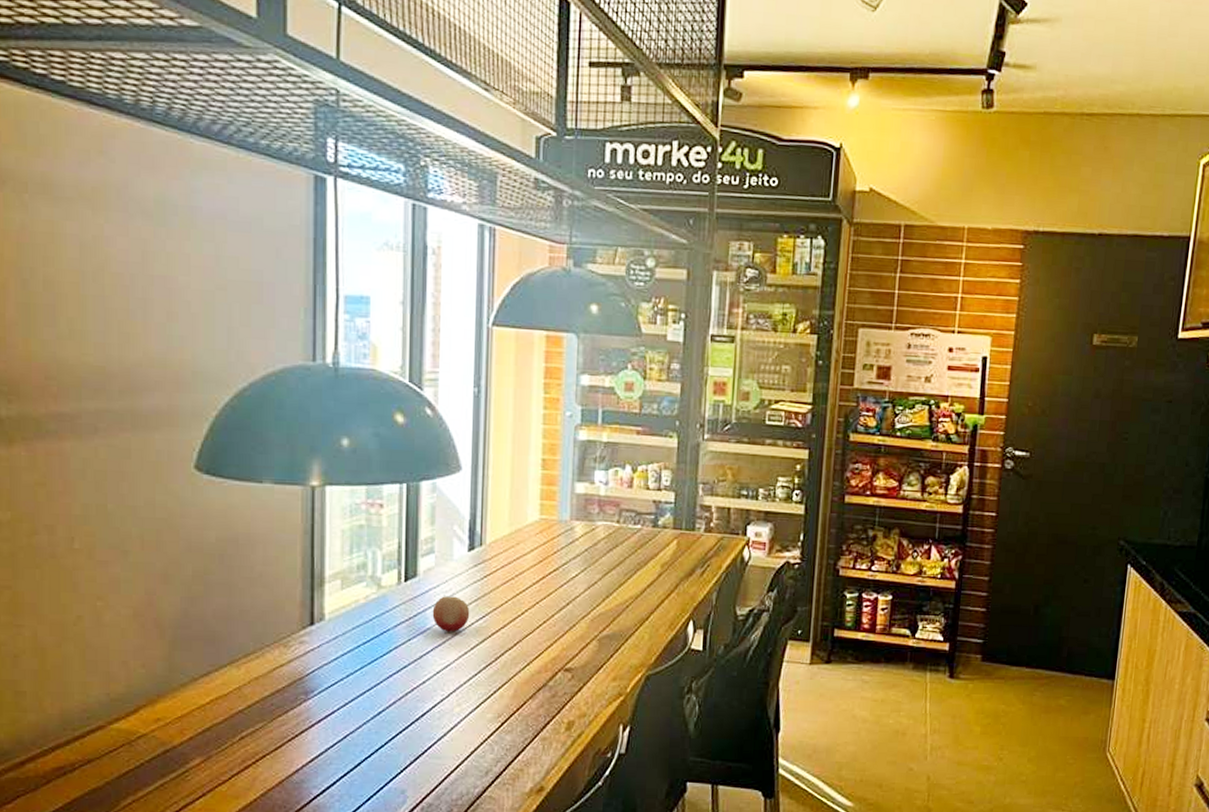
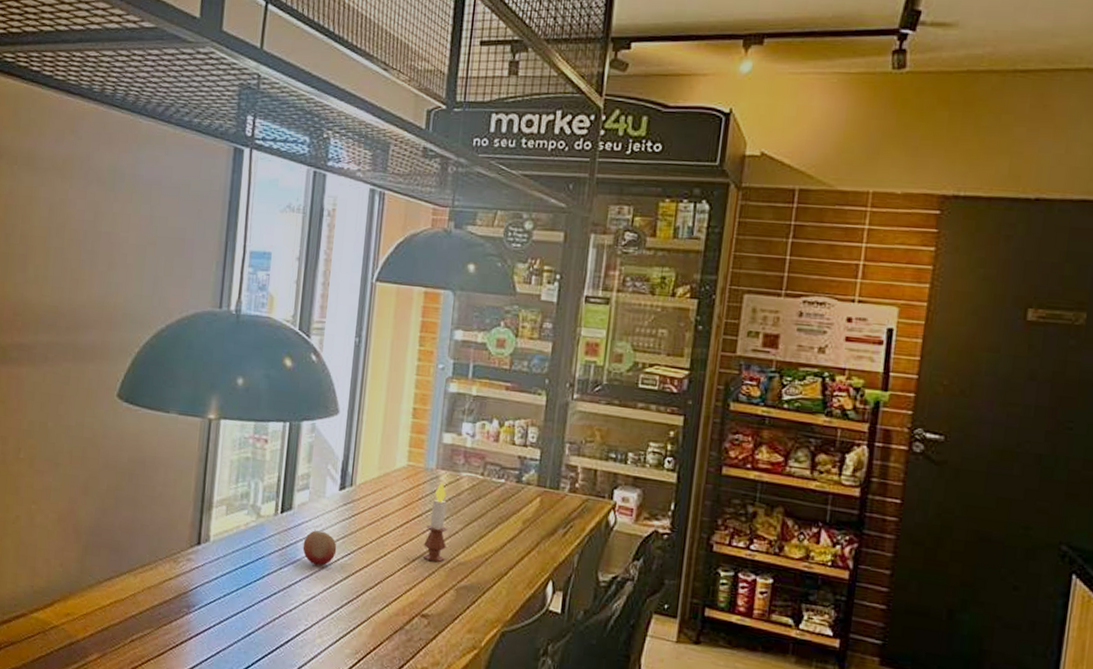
candle: none [562,533,586,614] -> present [422,482,448,562]

